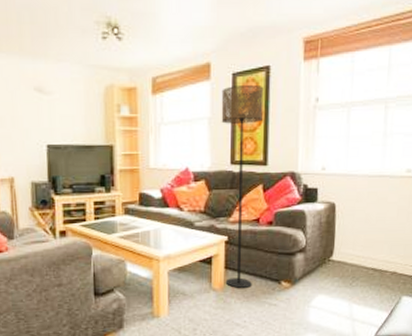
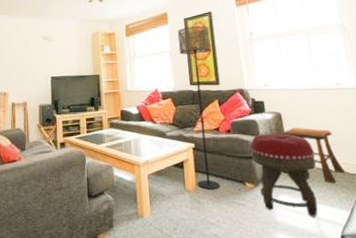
footstool: none [293,226,365,318] -> present [250,133,318,217]
stool: none [324,220,394,283] -> present [281,127,346,183]

